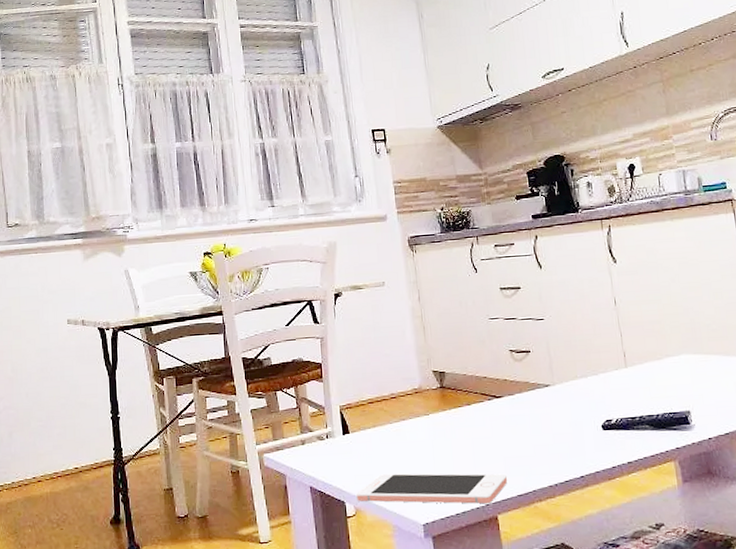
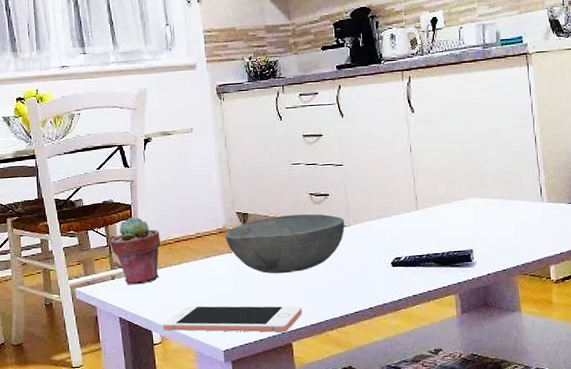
potted succulent: none [300,376,353,451] -> present [110,217,160,285]
bowl: none [421,372,549,438] -> present [225,214,345,274]

